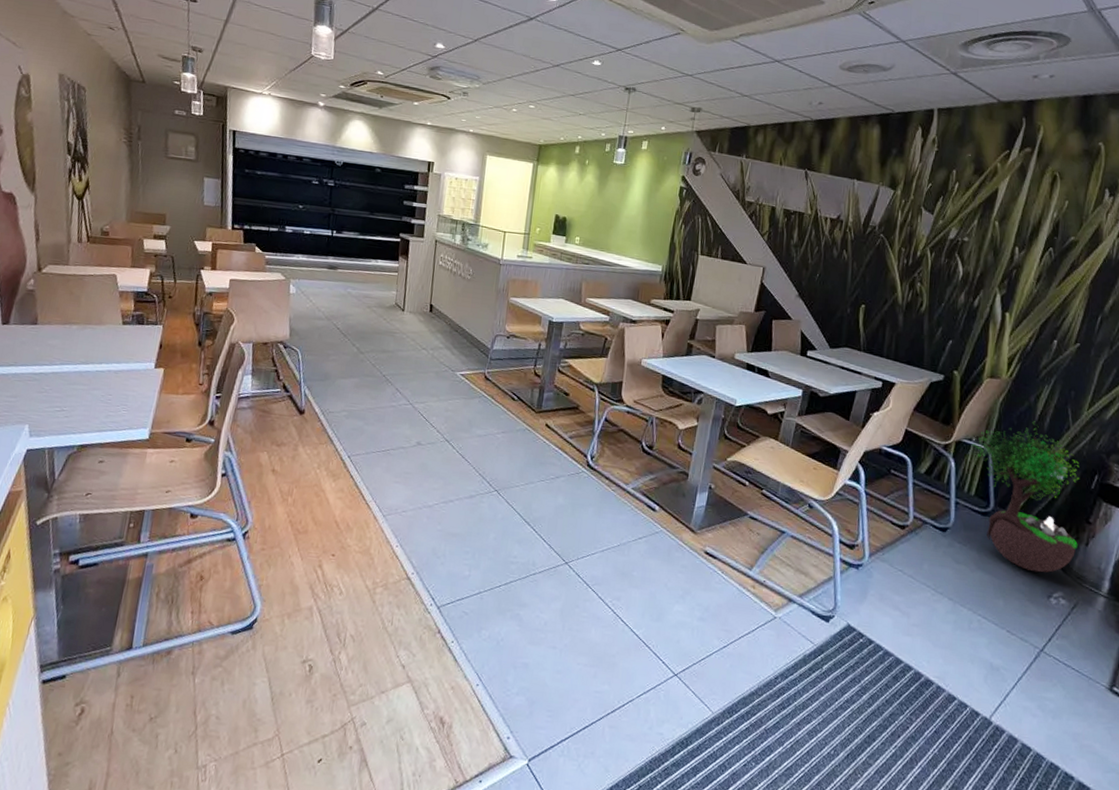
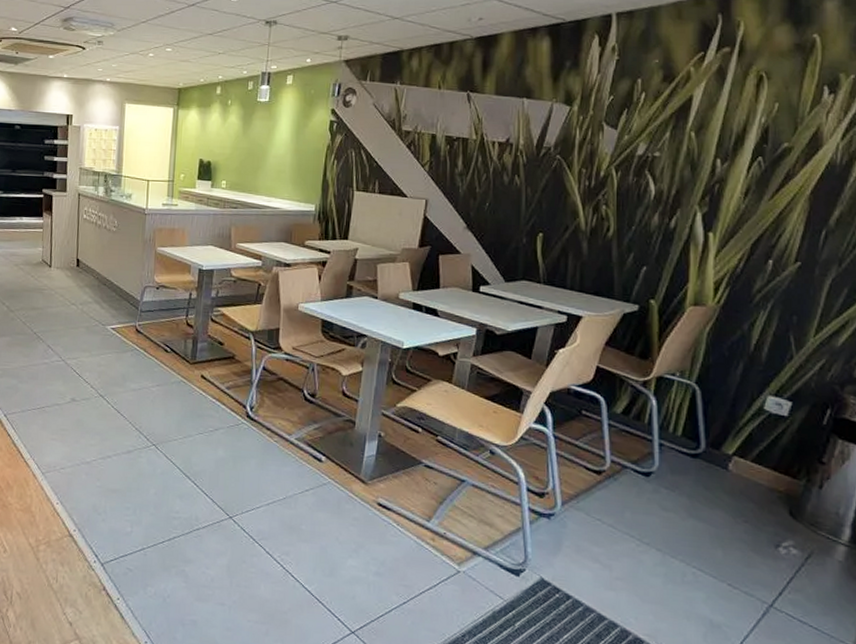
potted tree: present [971,421,1080,573] -> none [675,351,810,520]

